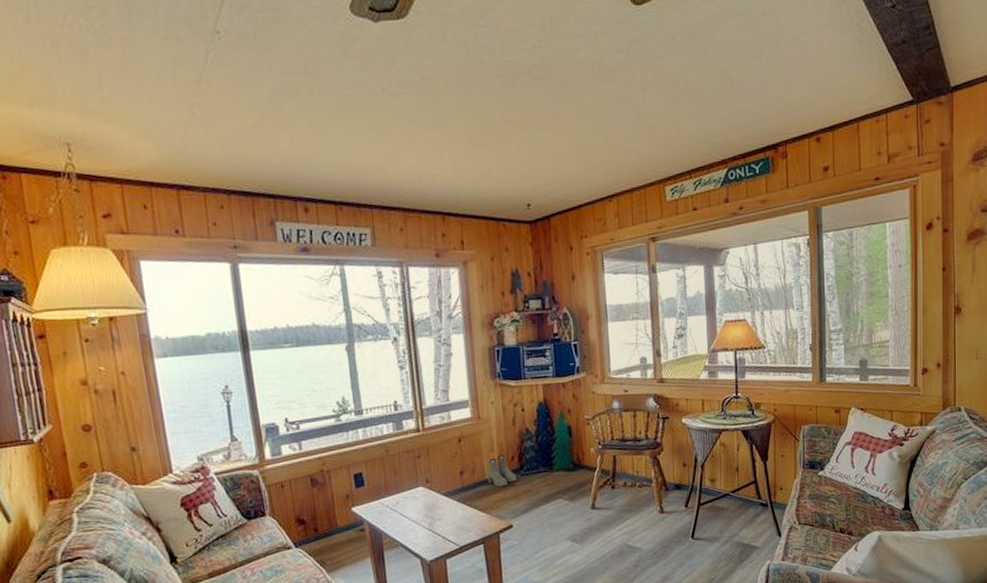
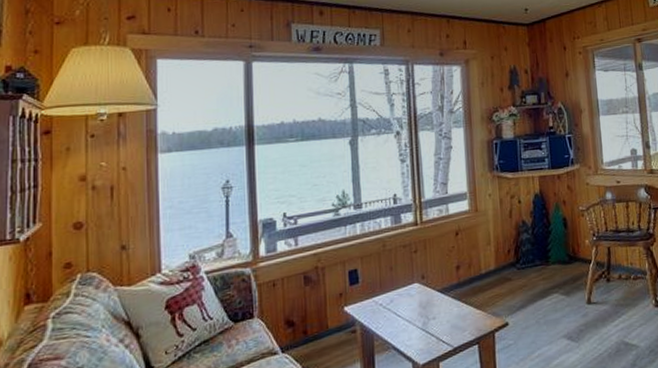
boots: present [486,455,517,488] -> none [483,248,513,283]

